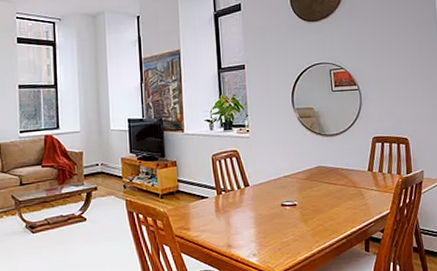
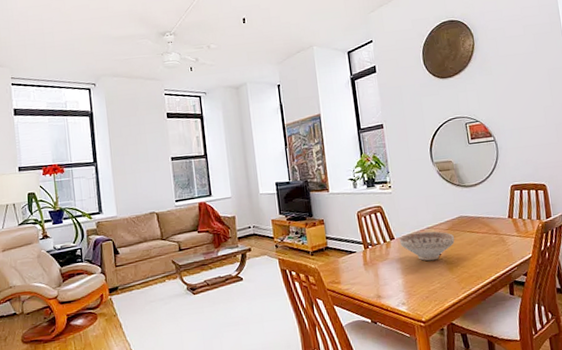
decorative bowl: none [255,180,311,212] -> present [399,231,455,261]

